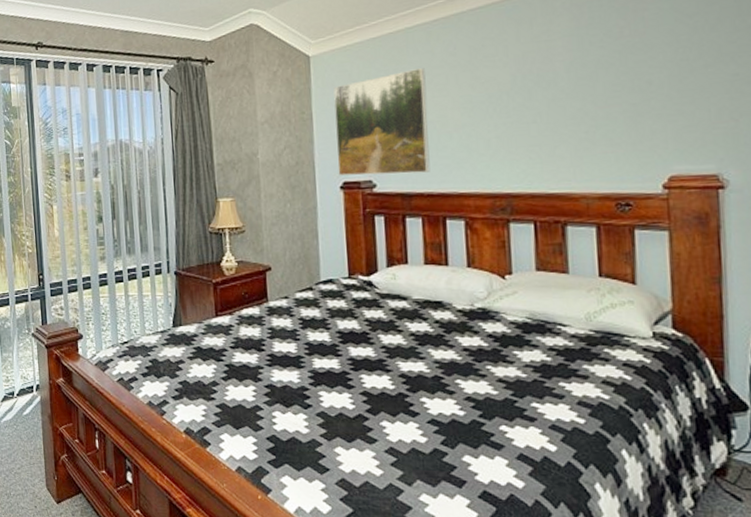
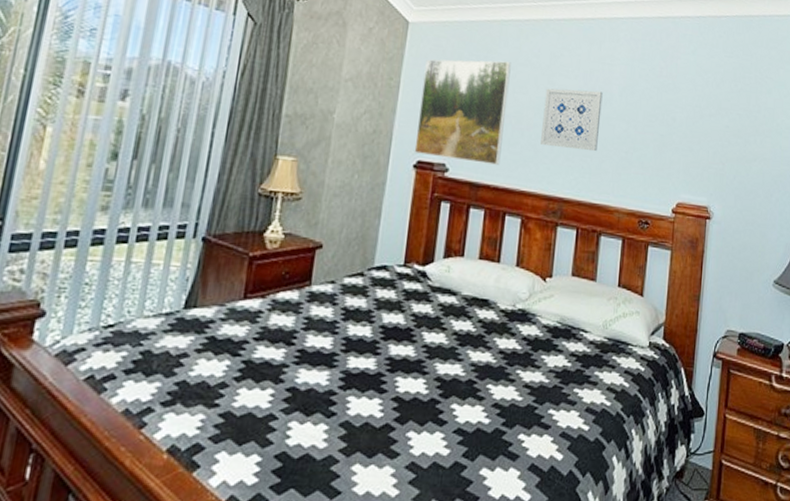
wall art: none [470,73,546,144] -> present [539,88,603,152]

